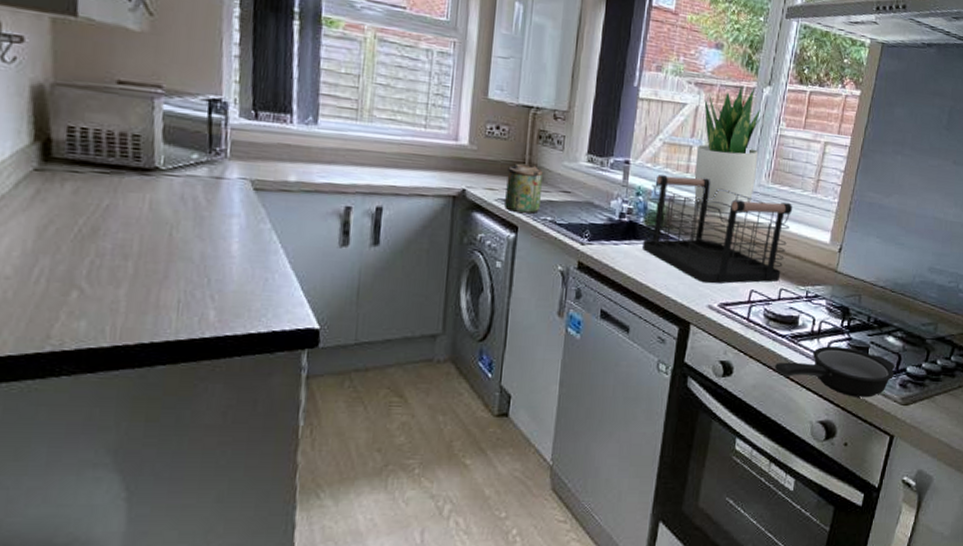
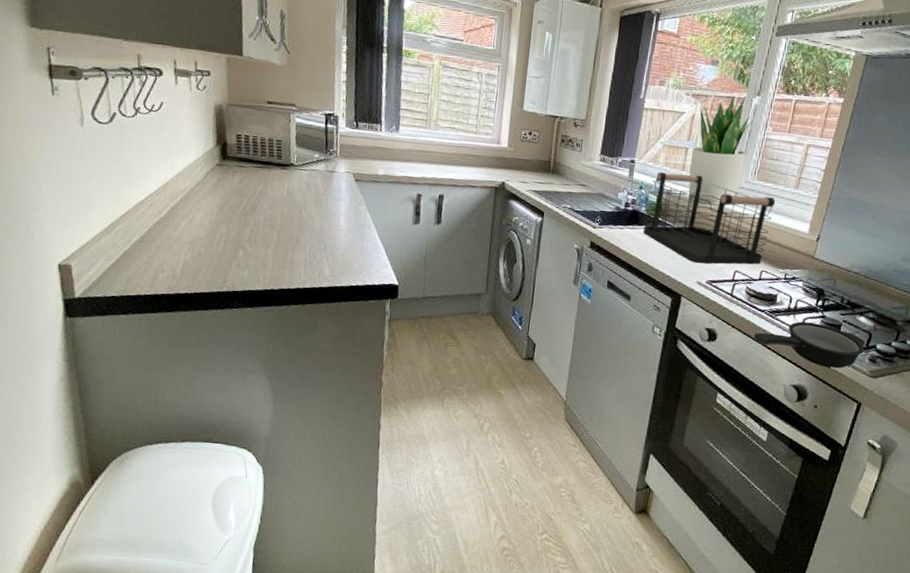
canister: present [504,163,543,214] -> none [534,162,564,202]

